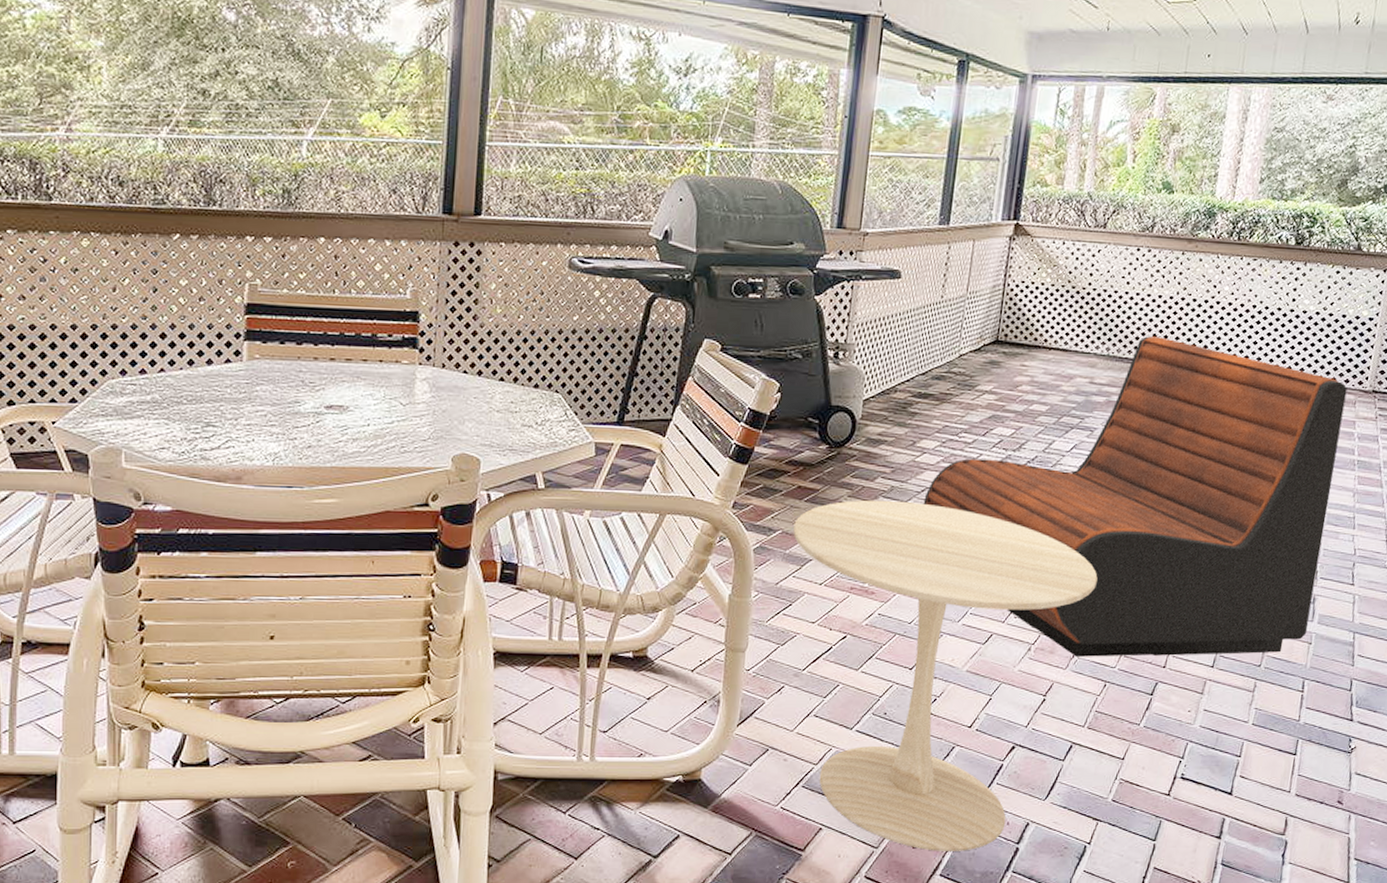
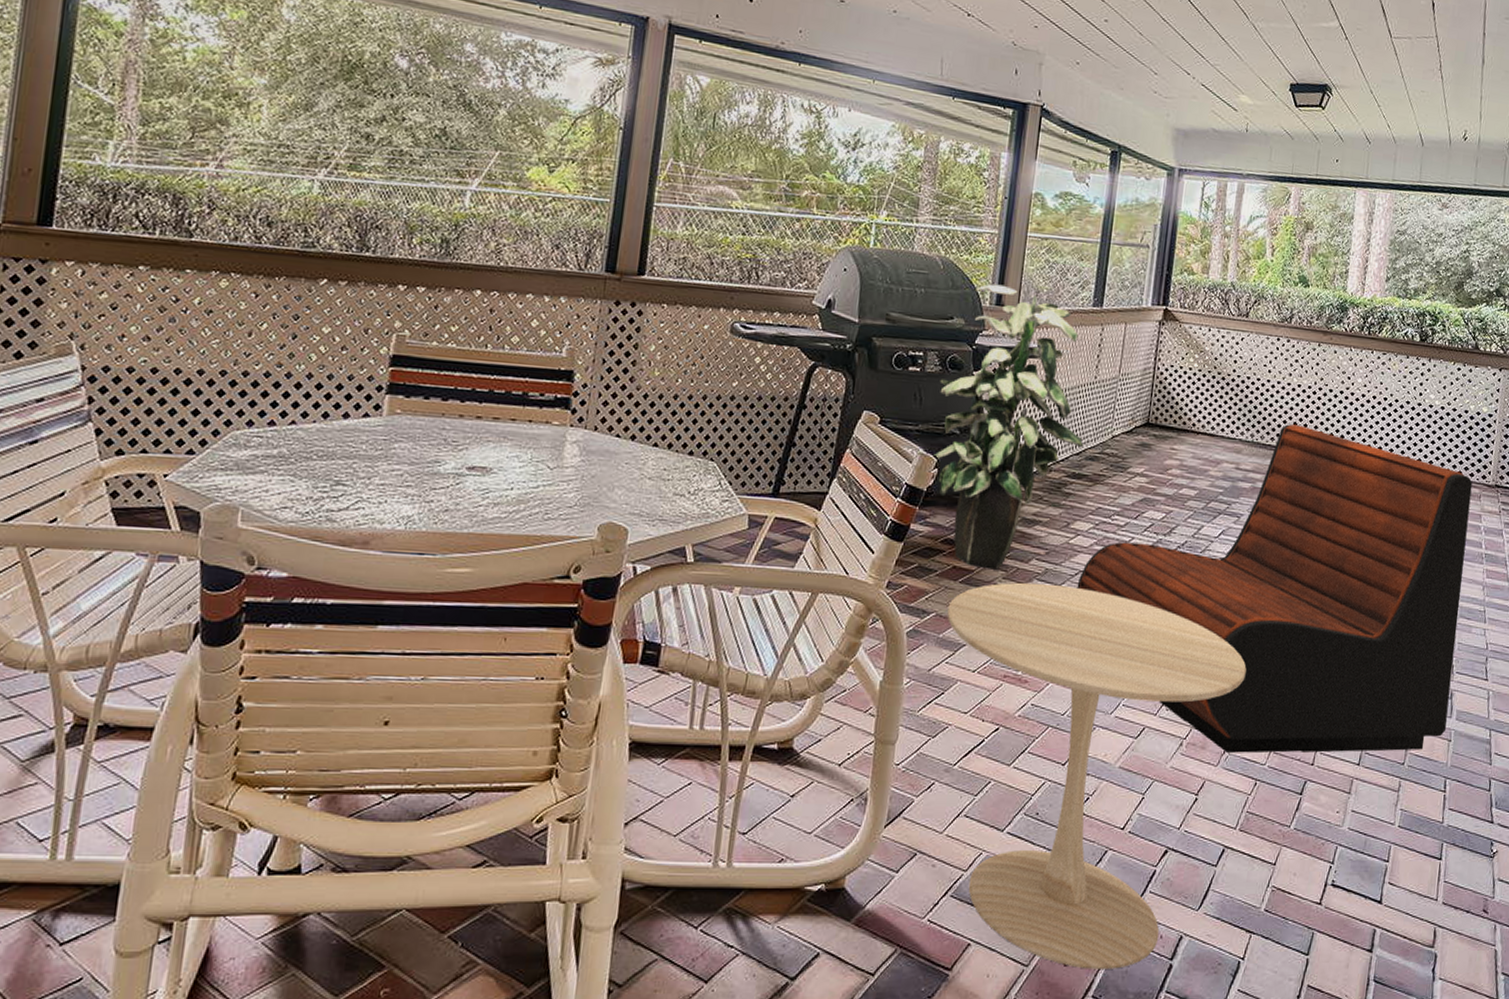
indoor plant: none [776,206,929,488] -> present [934,284,1083,570]

